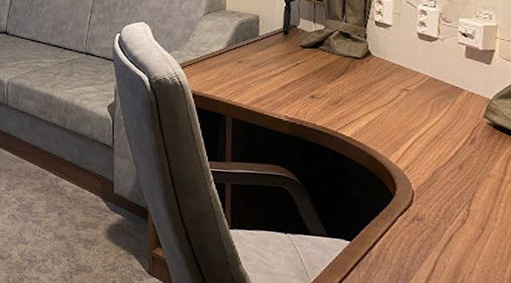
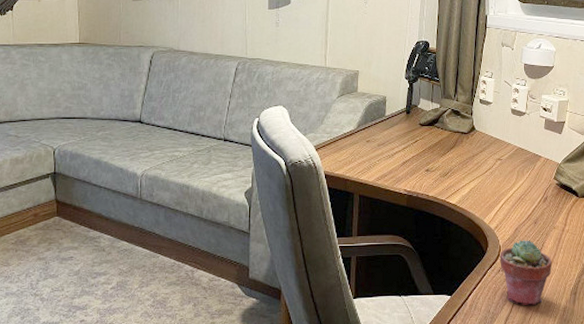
potted succulent: none [413,186,489,268] -> present [500,240,553,306]

